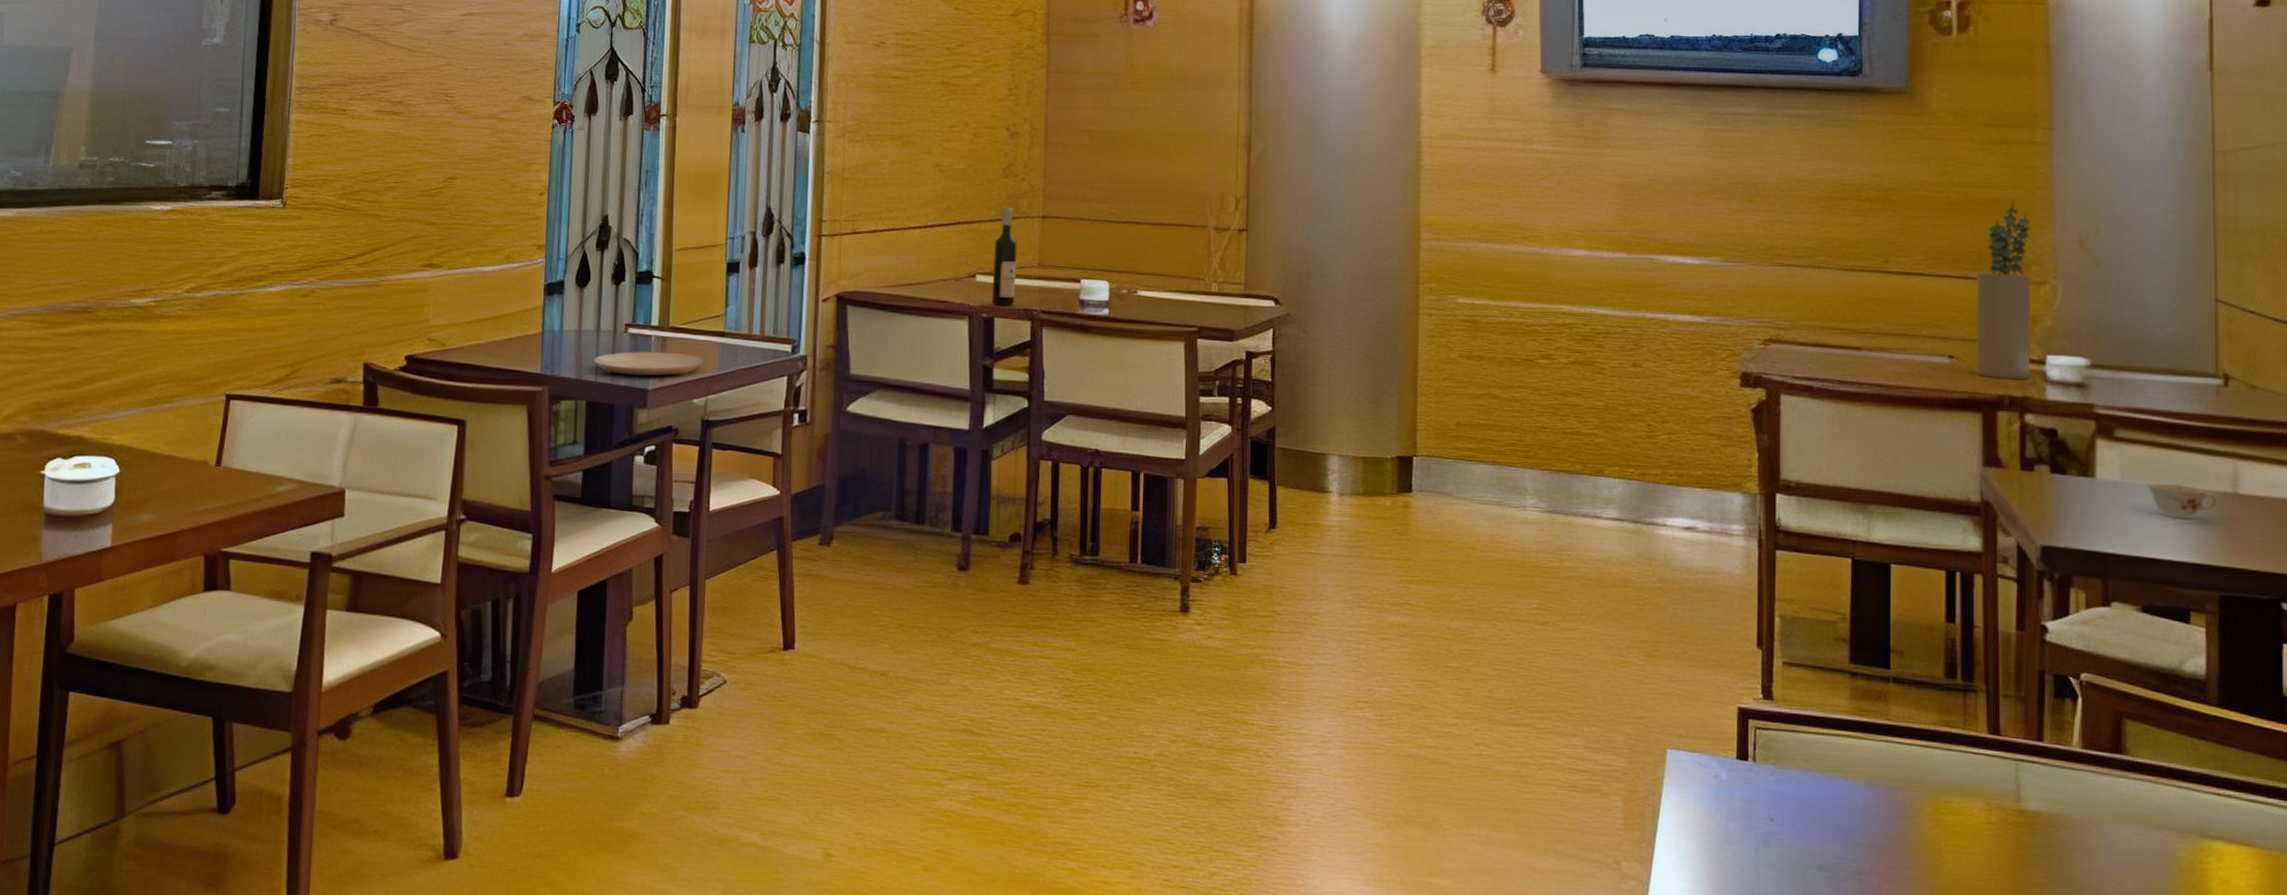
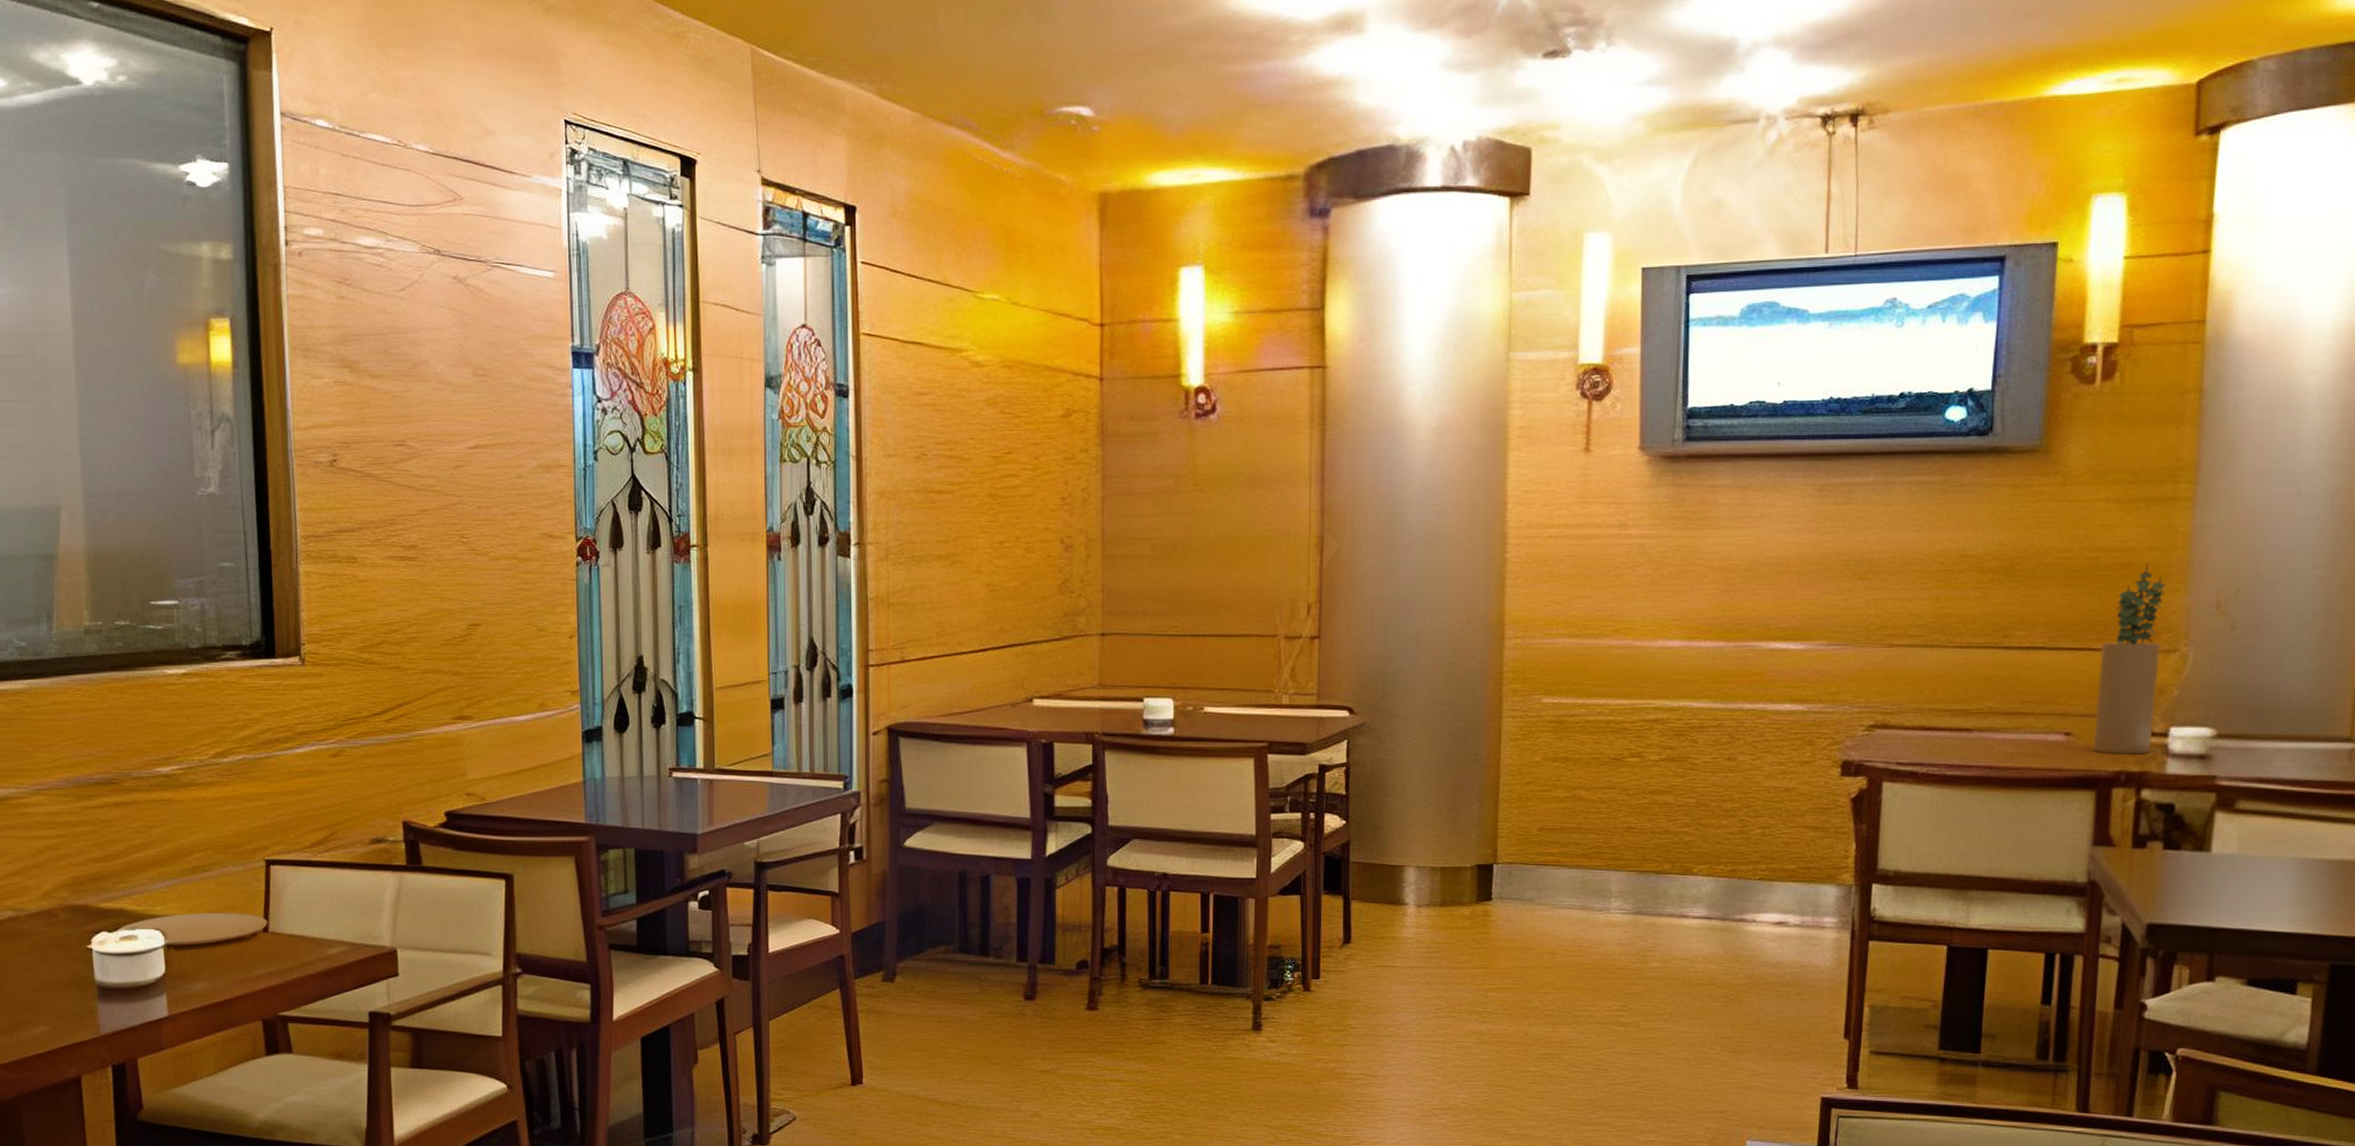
plate: none [71,443,222,477] -> present [116,912,268,946]
plate: present [593,351,703,376] -> none [638,795,753,820]
bottle: present [991,207,1017,306] -> none [1050,625,1075,730]
teacup: present [2148,483,2218,520] -> none [2265,854,2339,890]

